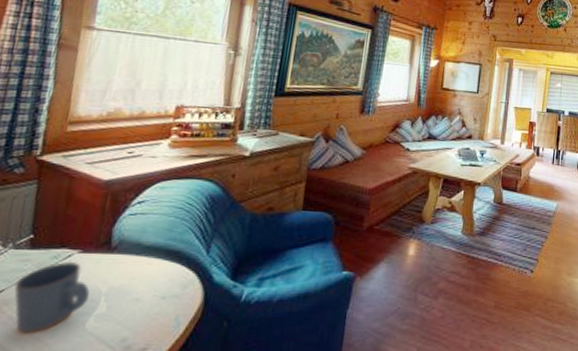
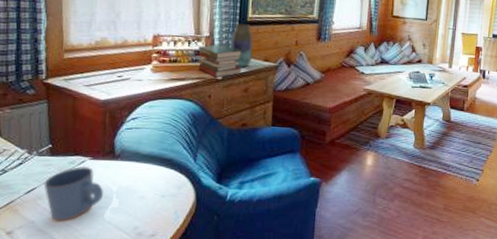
books: none [224,116,276,154] -> present [198,44,242,78]
vase: none [263,94,290,143] -> present [231,23,253,68]

